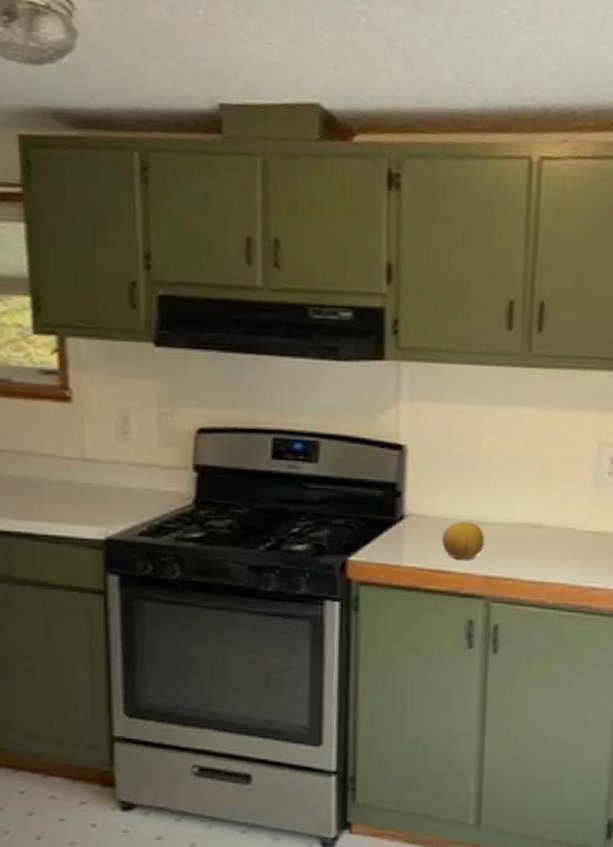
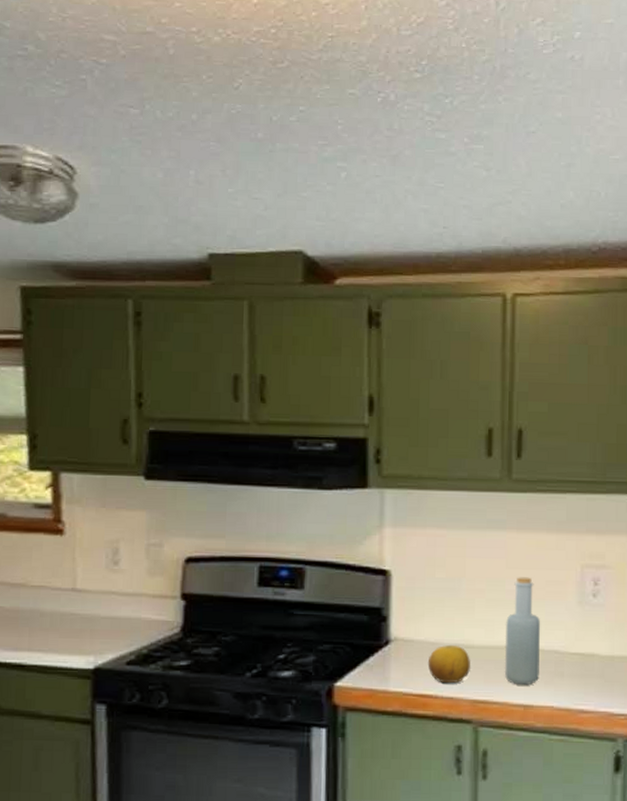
bottle: none [517,454,556,563] -> present [504,577,541,686]

